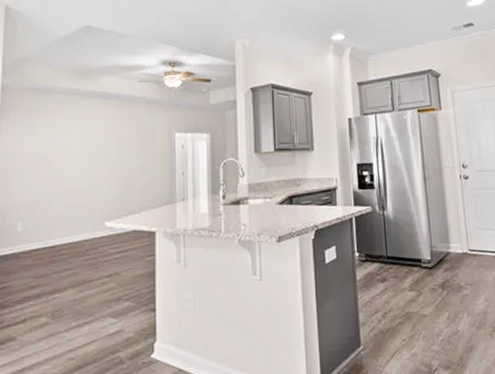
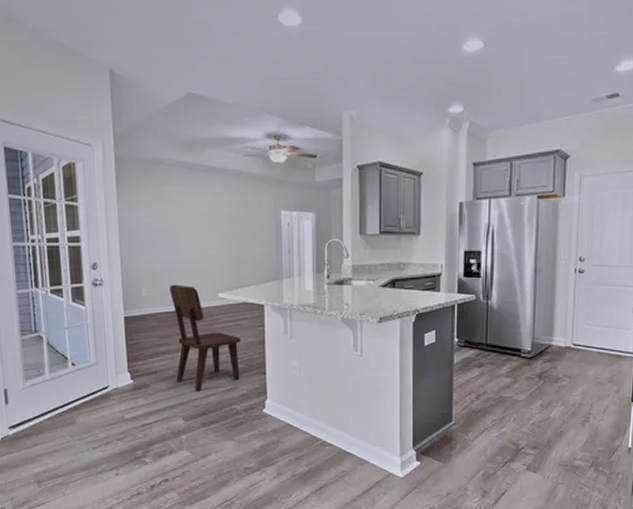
dining chair: none [49,215,127,339] -> present [170,284,240,391]

